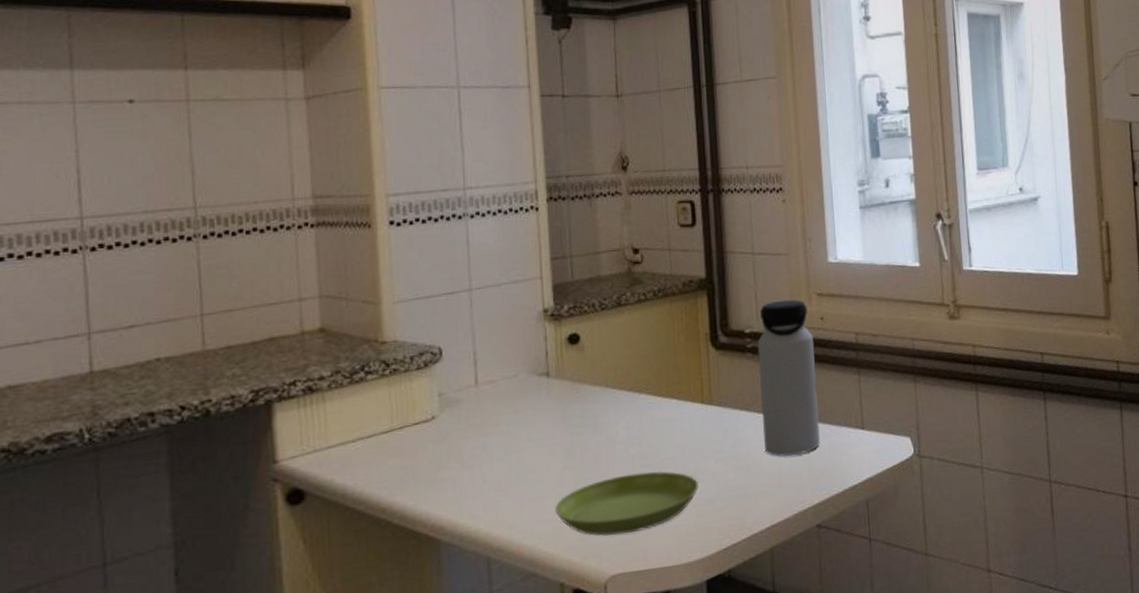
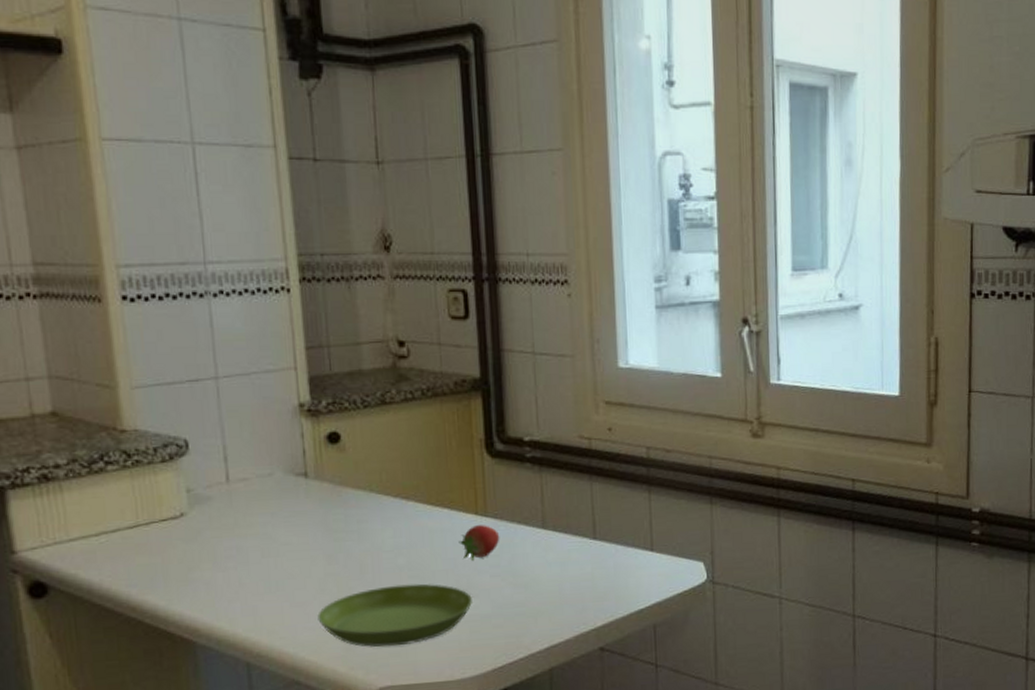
fruit: none [686,412,724,447] -> present [458,525,500,560]
water bottle: present [757,300,820,457] -> none [537,407,605,575]

